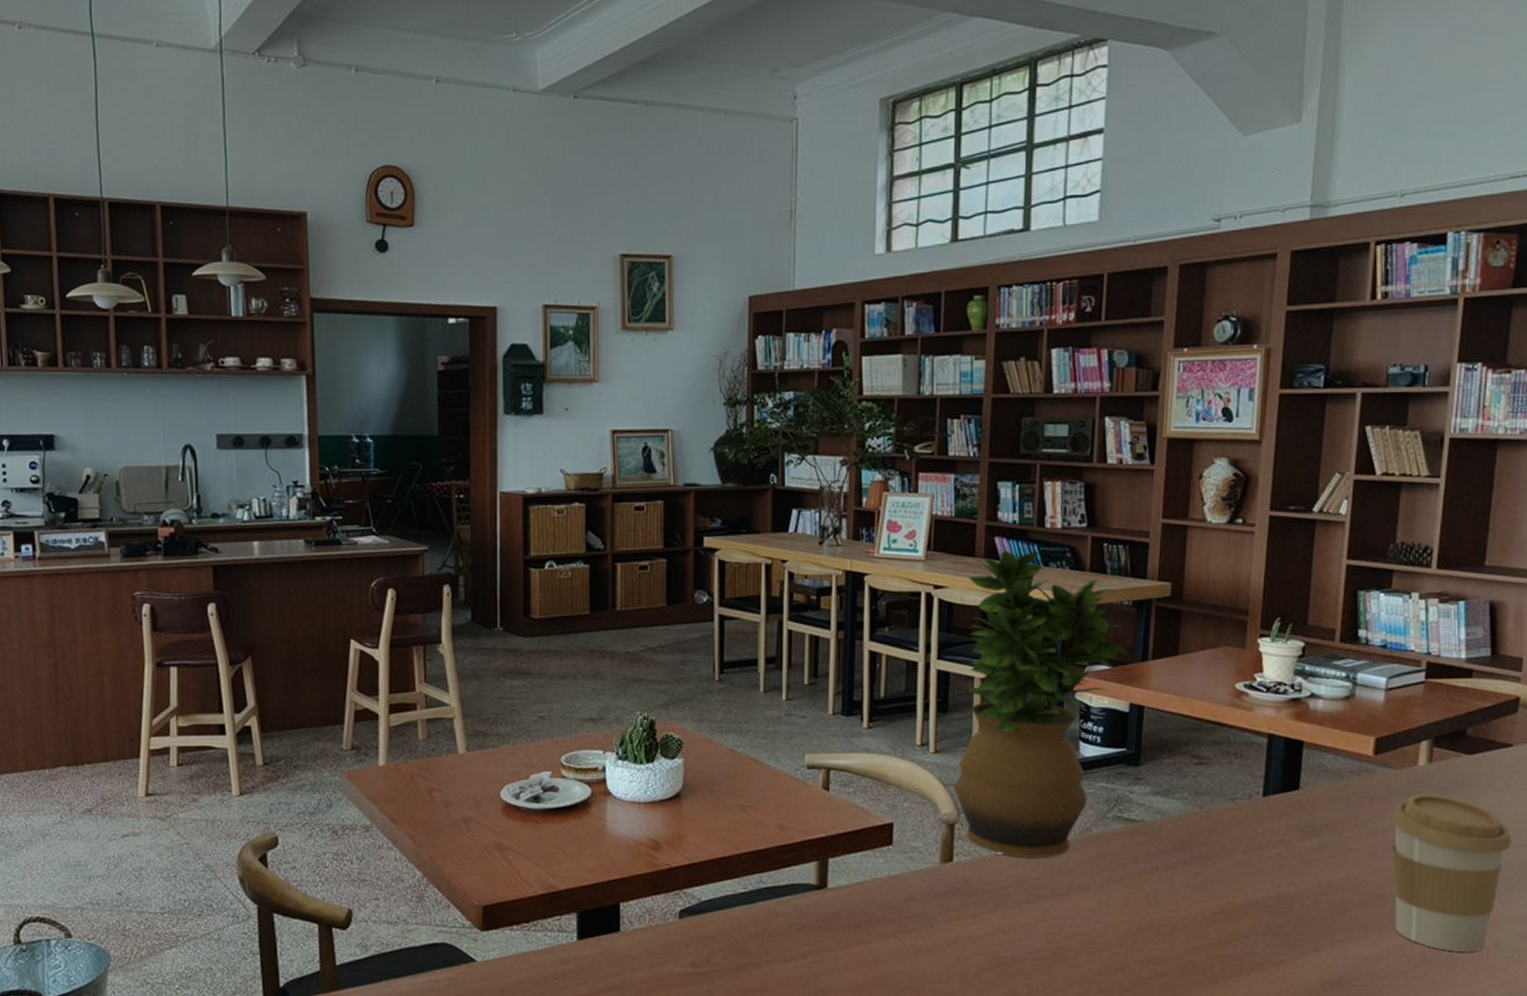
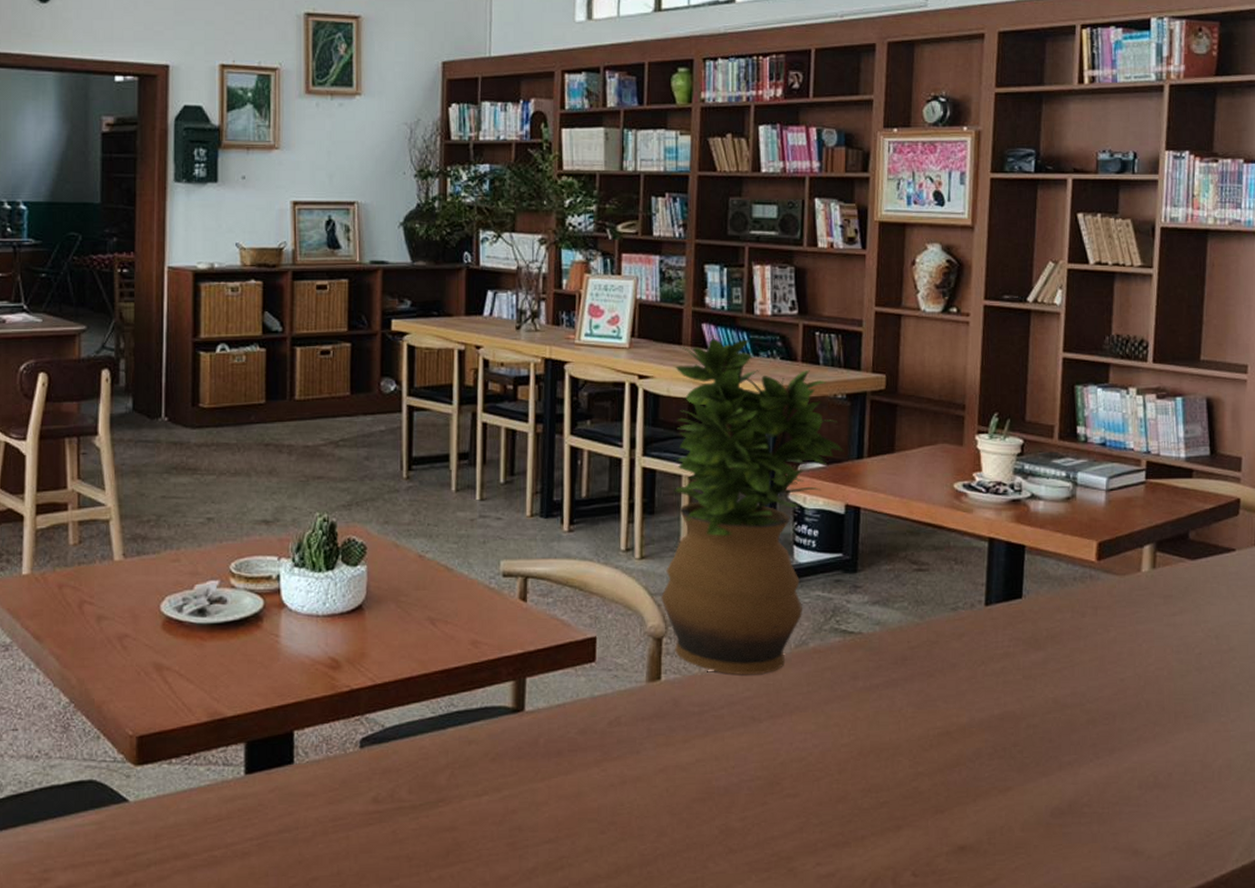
coffee cup: present [1390,794,1511,951] -> none [1115,602,1238,773]

